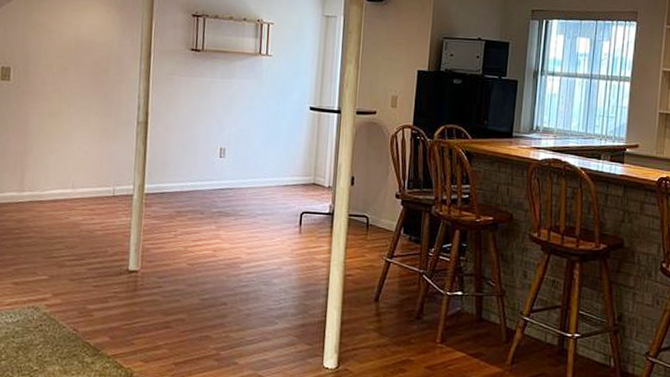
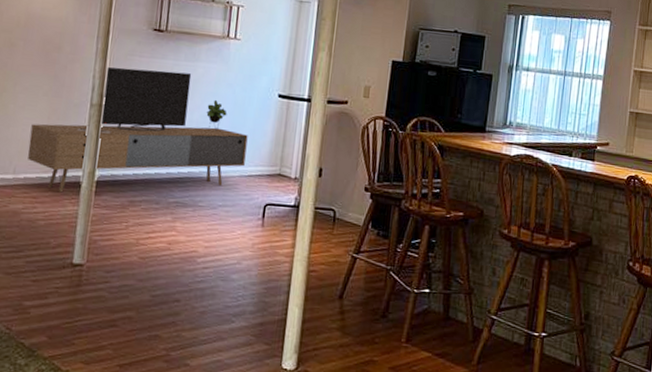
media console: none [84,86,283,205] -> present [28,67,248,193]

